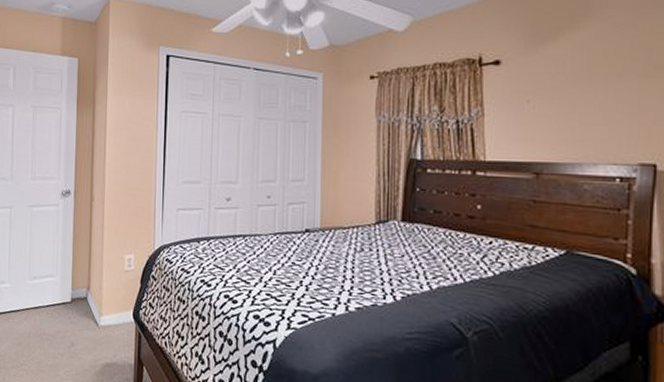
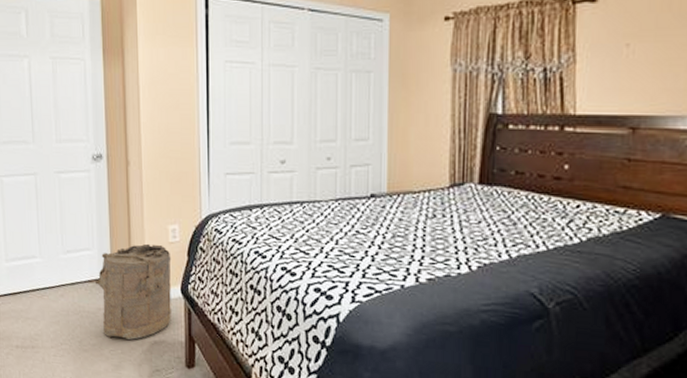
laundry hamper: none [48,271,126,362] -> present [86,243,172,341]

